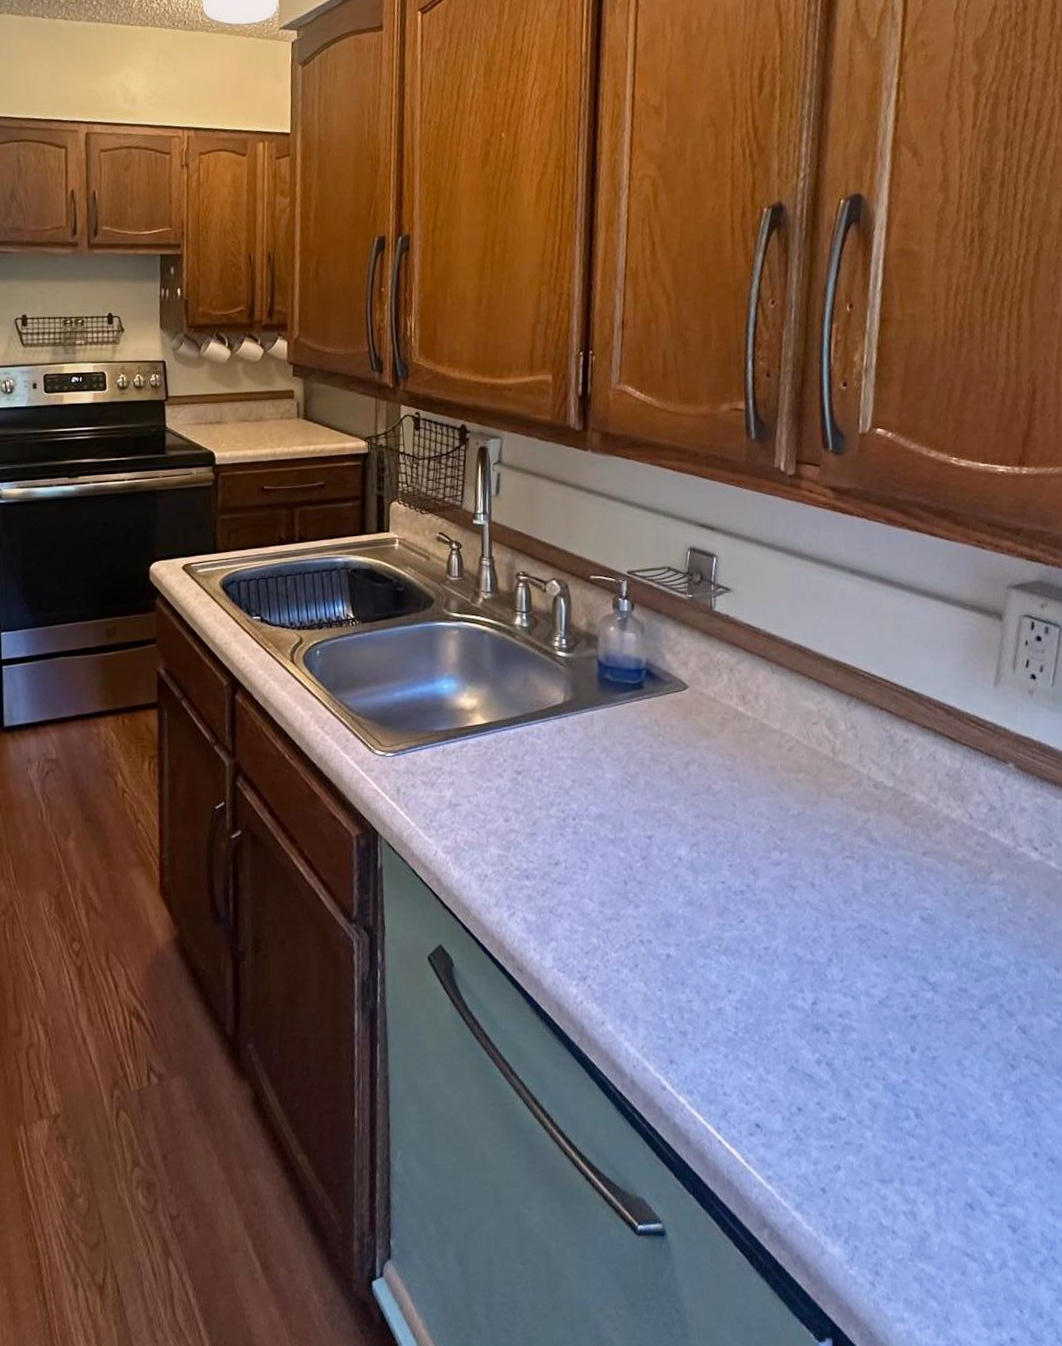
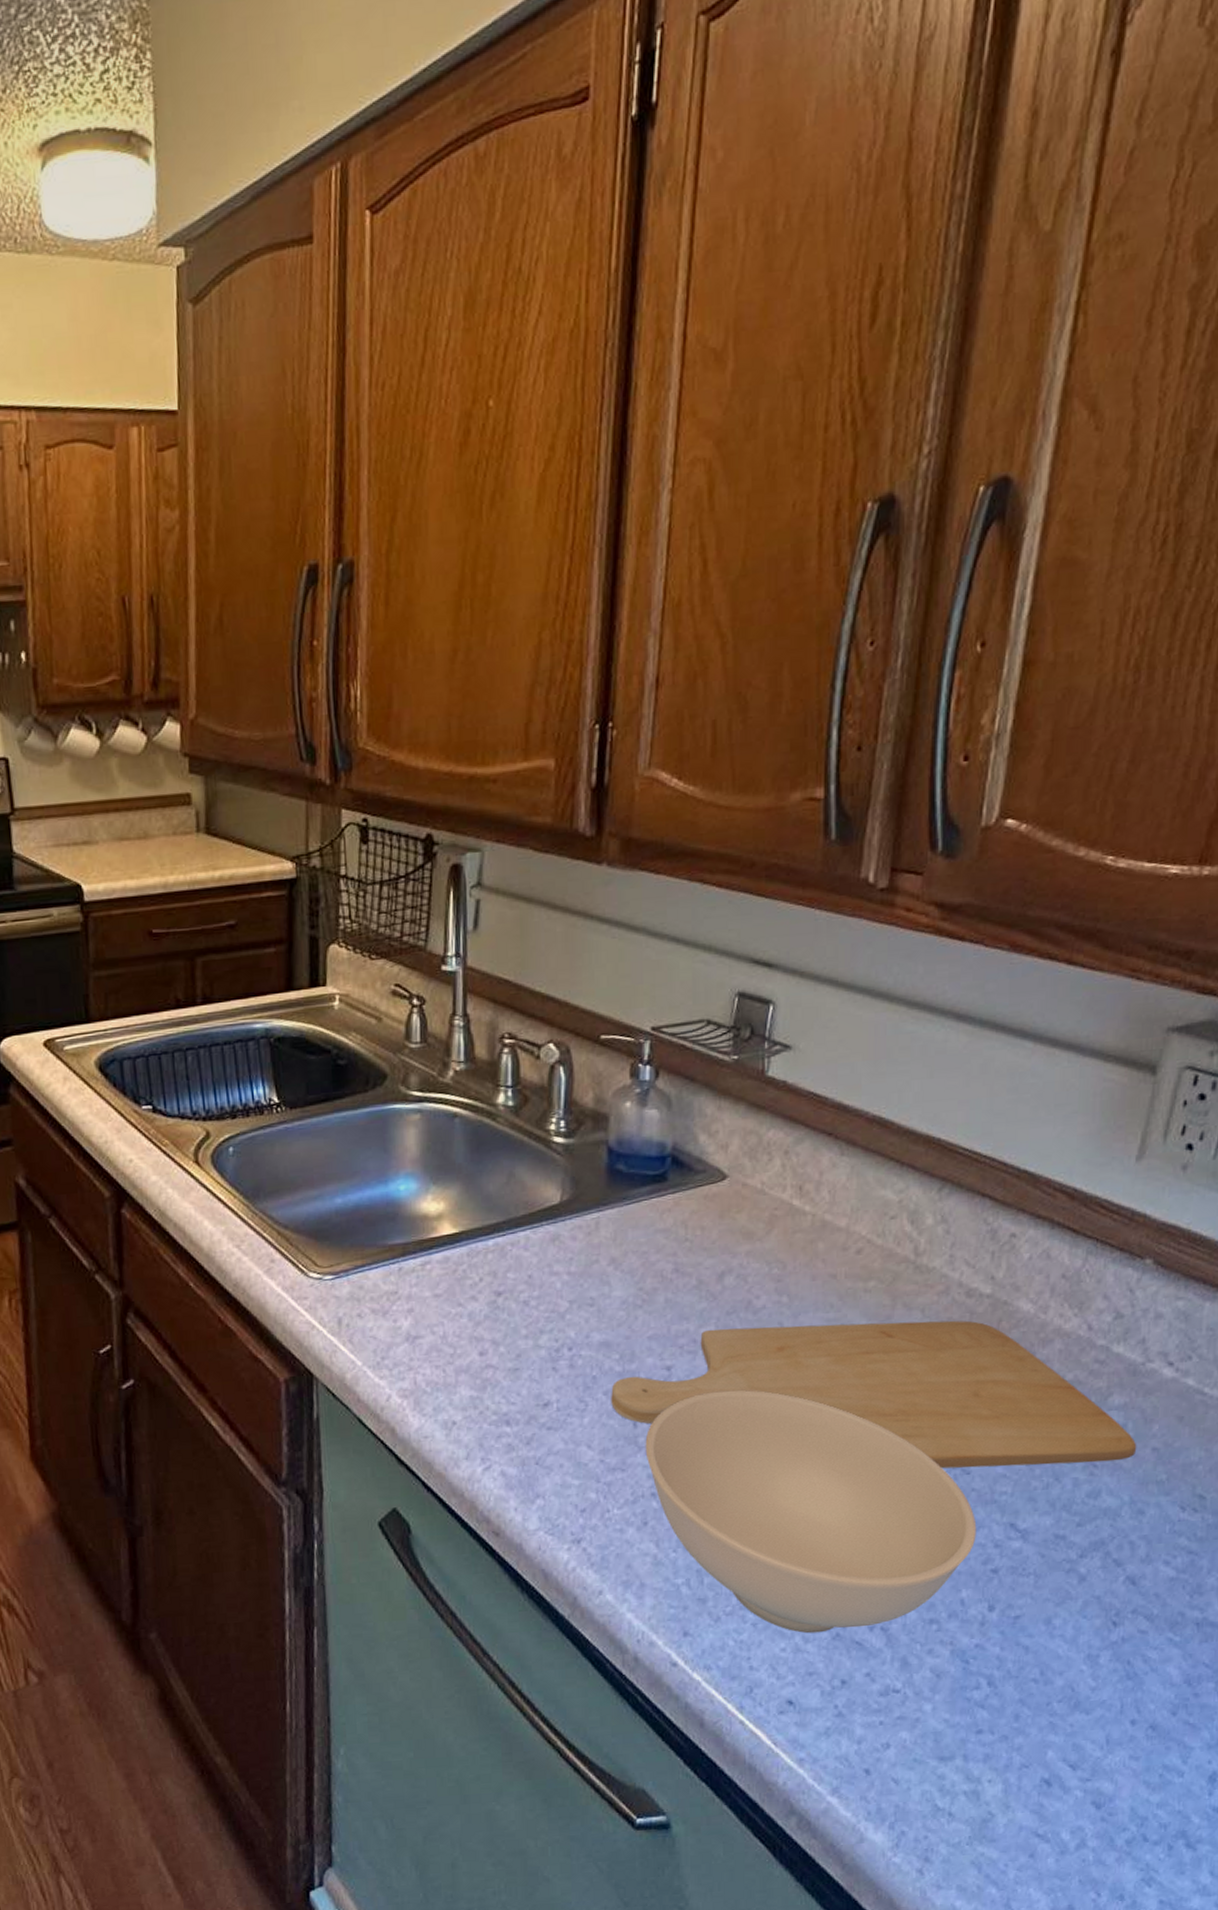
chopping board: none [606,806,1016,929] -> present [611,1320,1137,1469]
bowl: none [634,857,897,1065] -> present [645,1390,977,1633]

